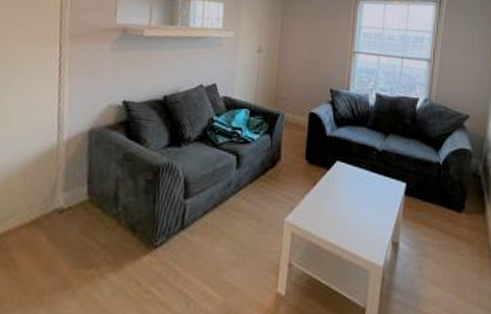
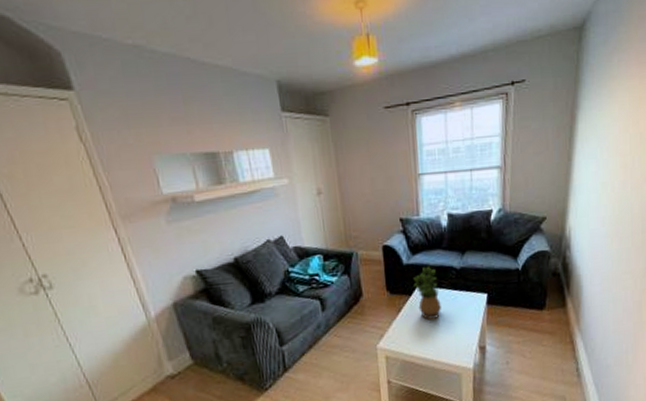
potted plant: none [333,141,358,200] -> present [413,266,441,320]

